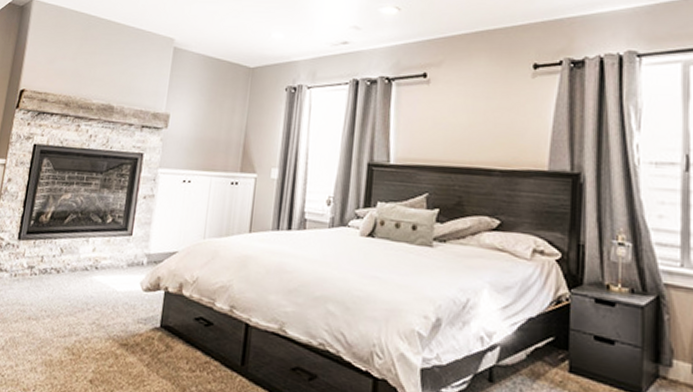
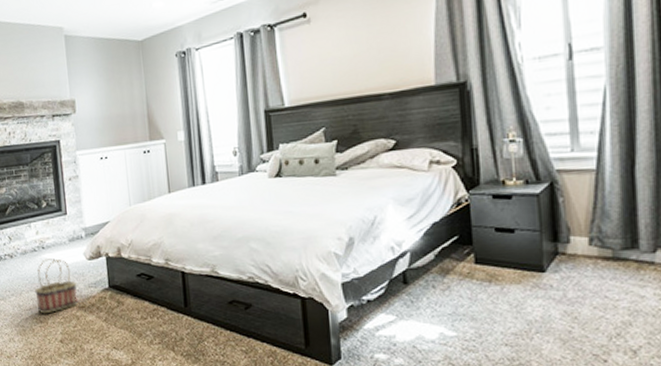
basket: none [73,281,125,346] -> present [35,258,78,314]

